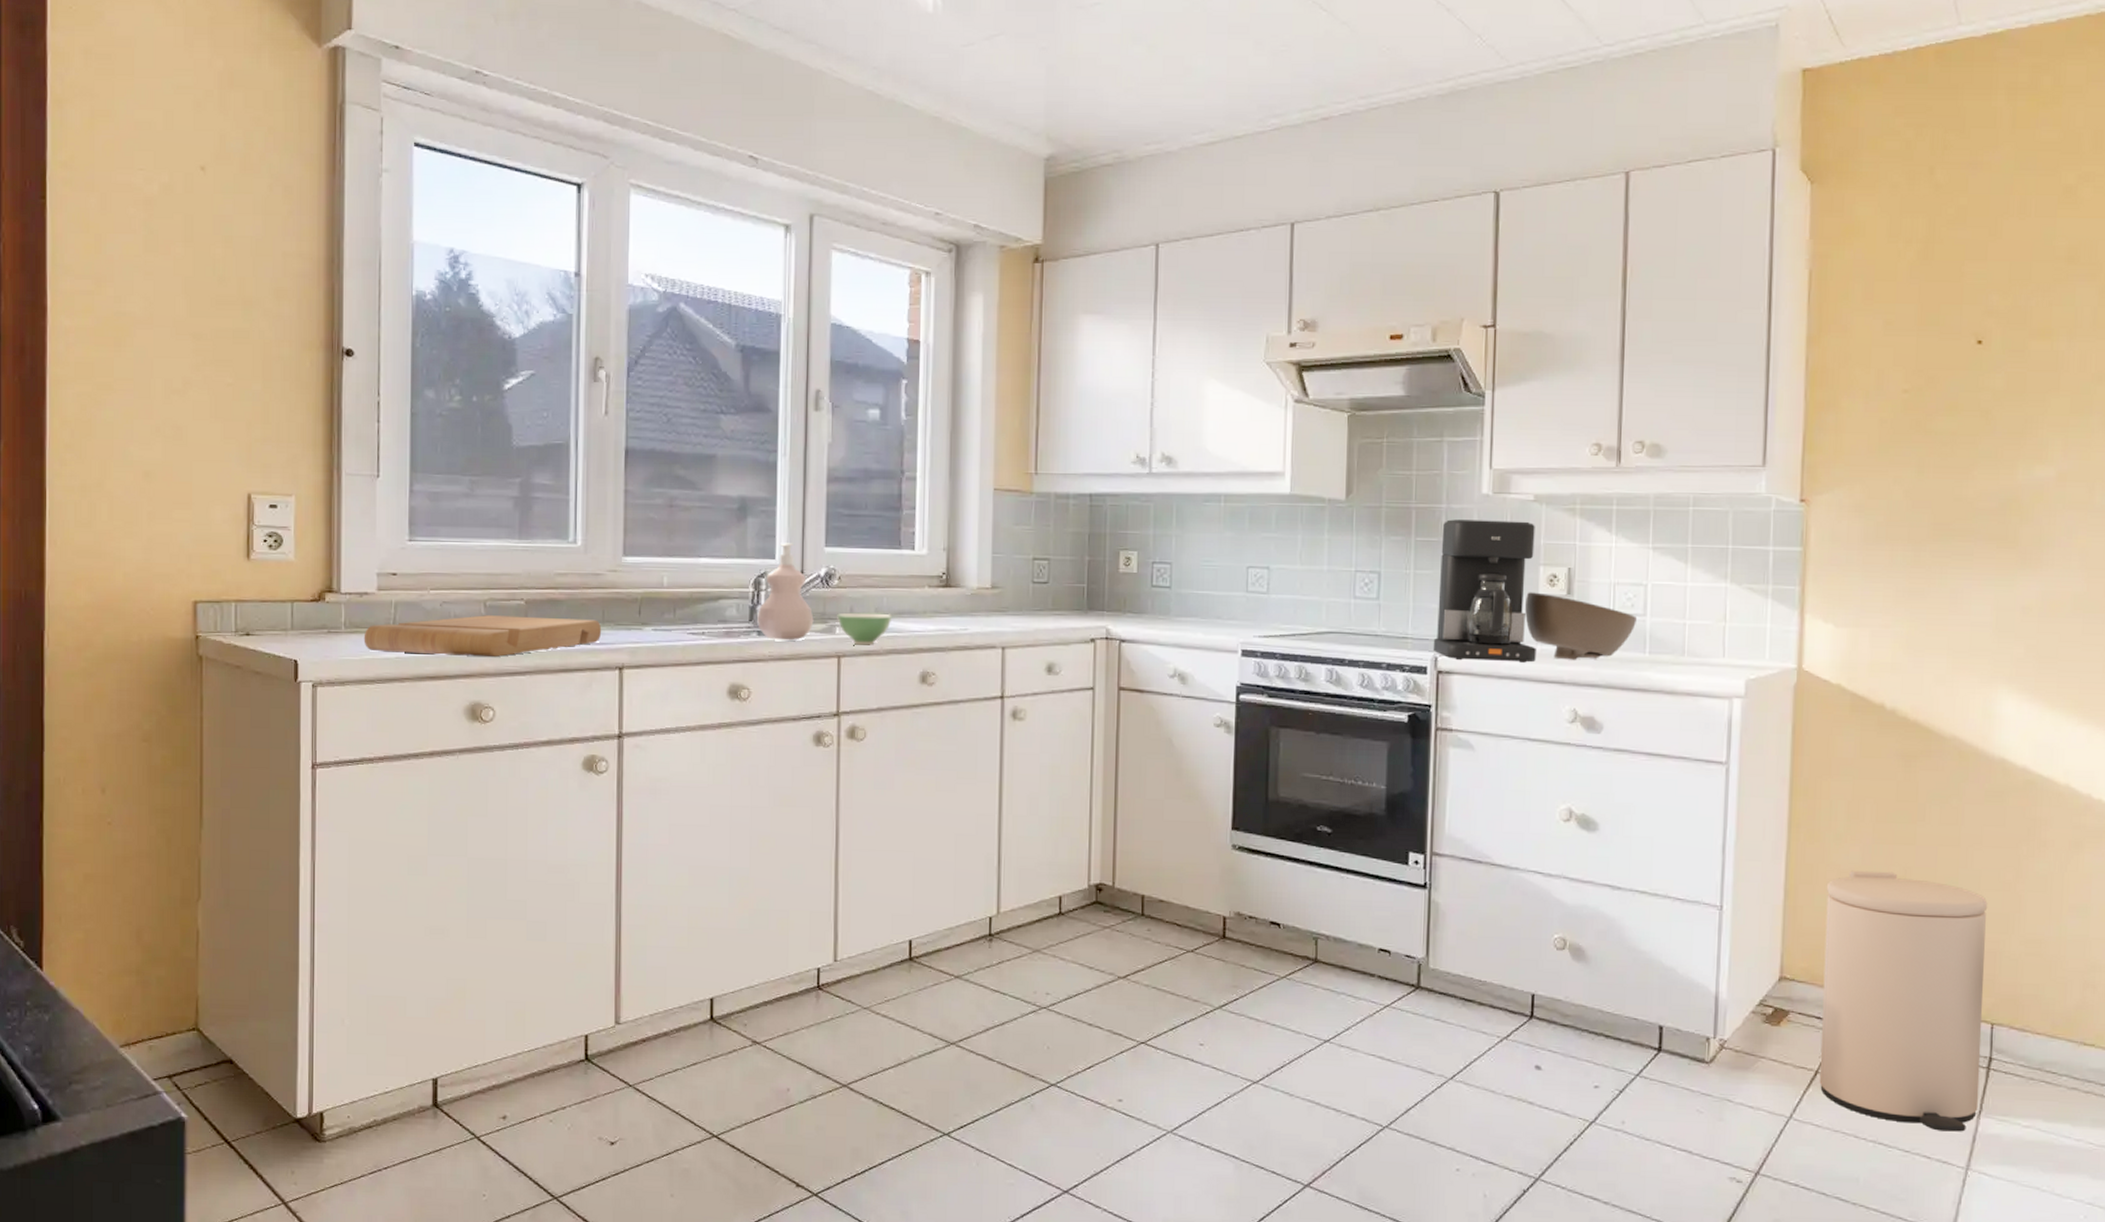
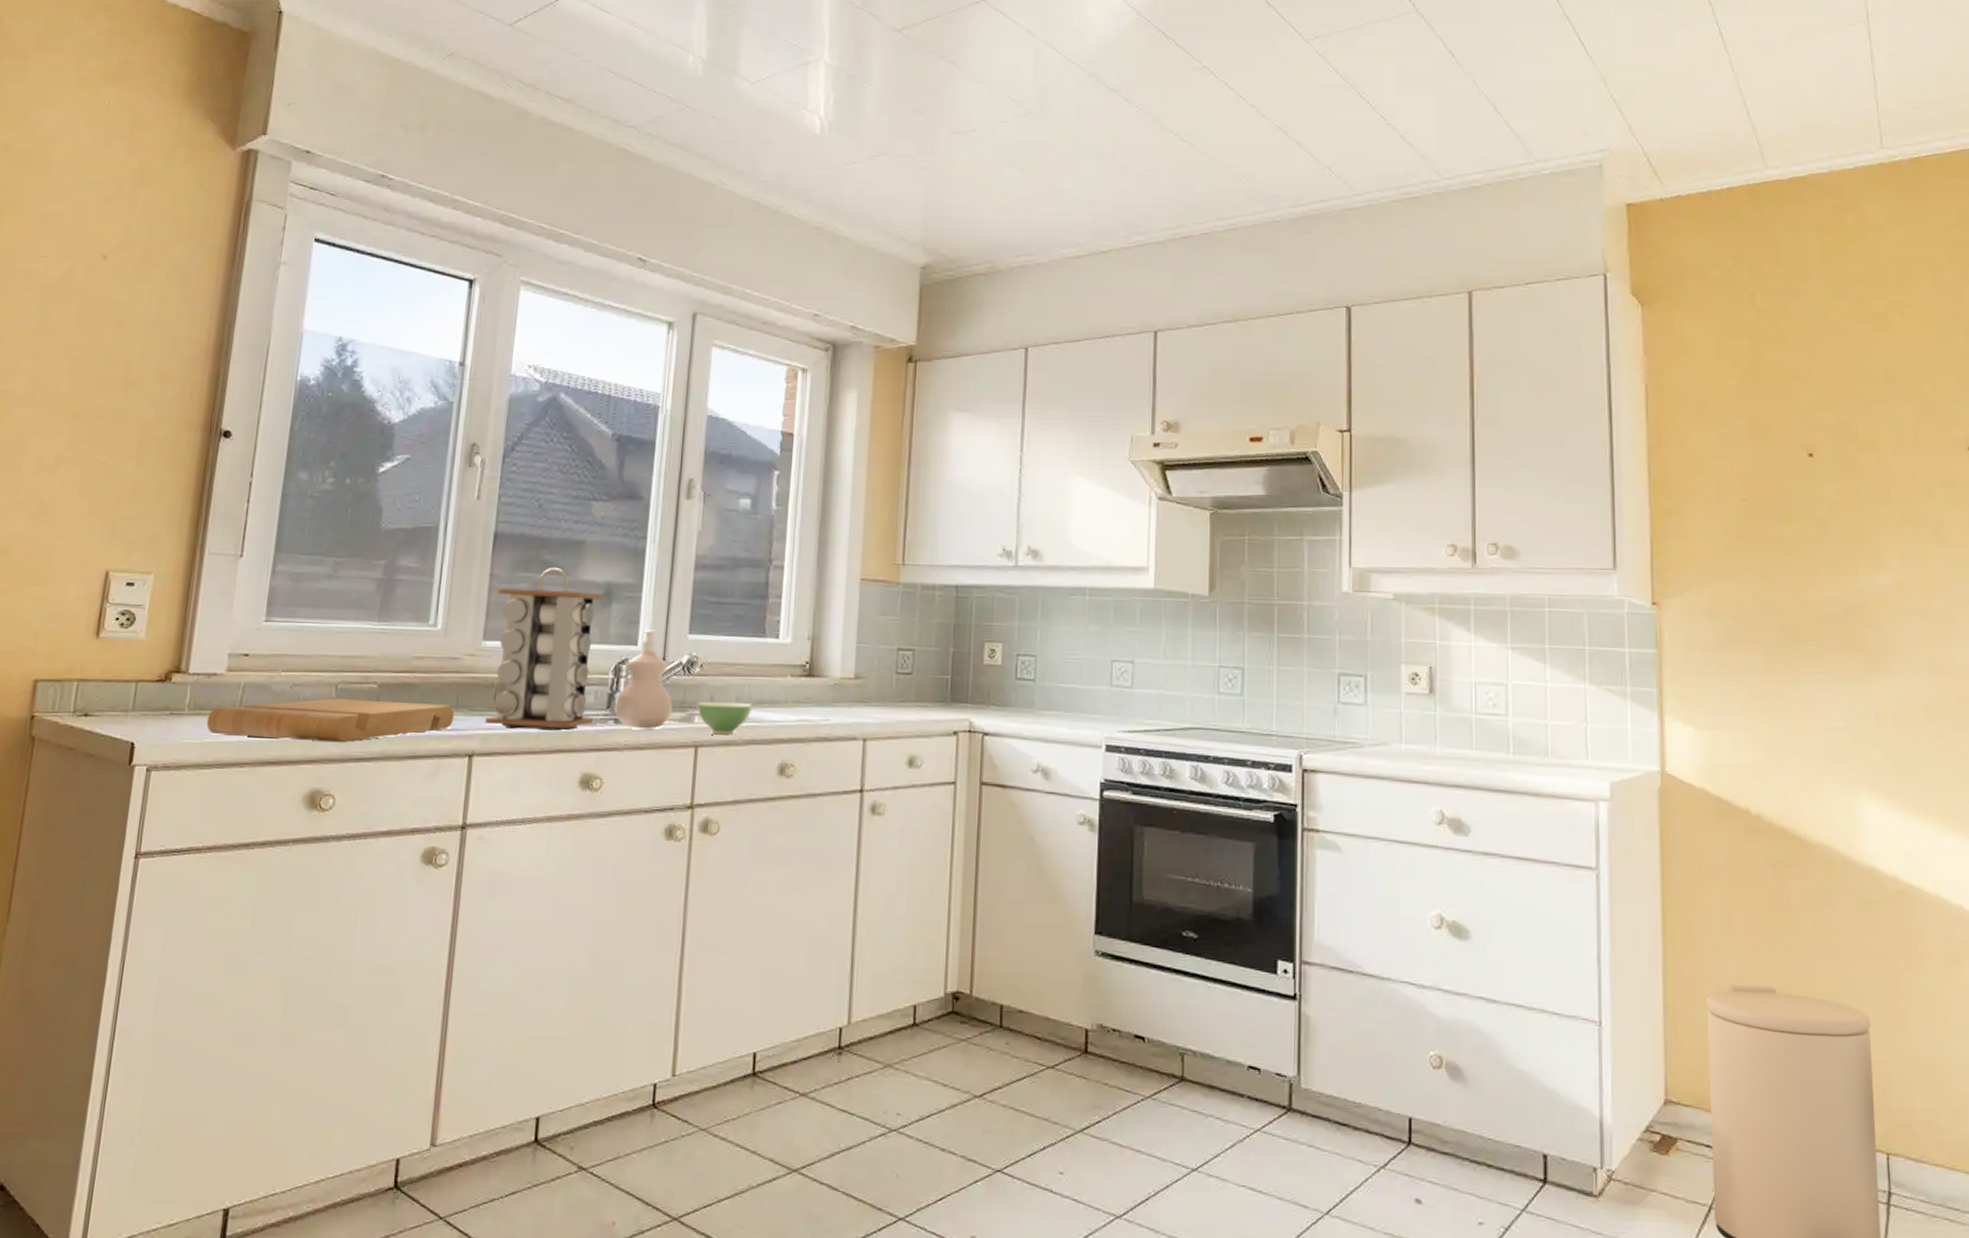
spice rack: none [631,482,739,643] -> present [484,567,604,730]
coffee maker: present [1433,519,1536,663] -> none [1297,616,1401,762]
wooden bowl: present [1524,592,1638,661] -> none [1387,690,1500,761]

